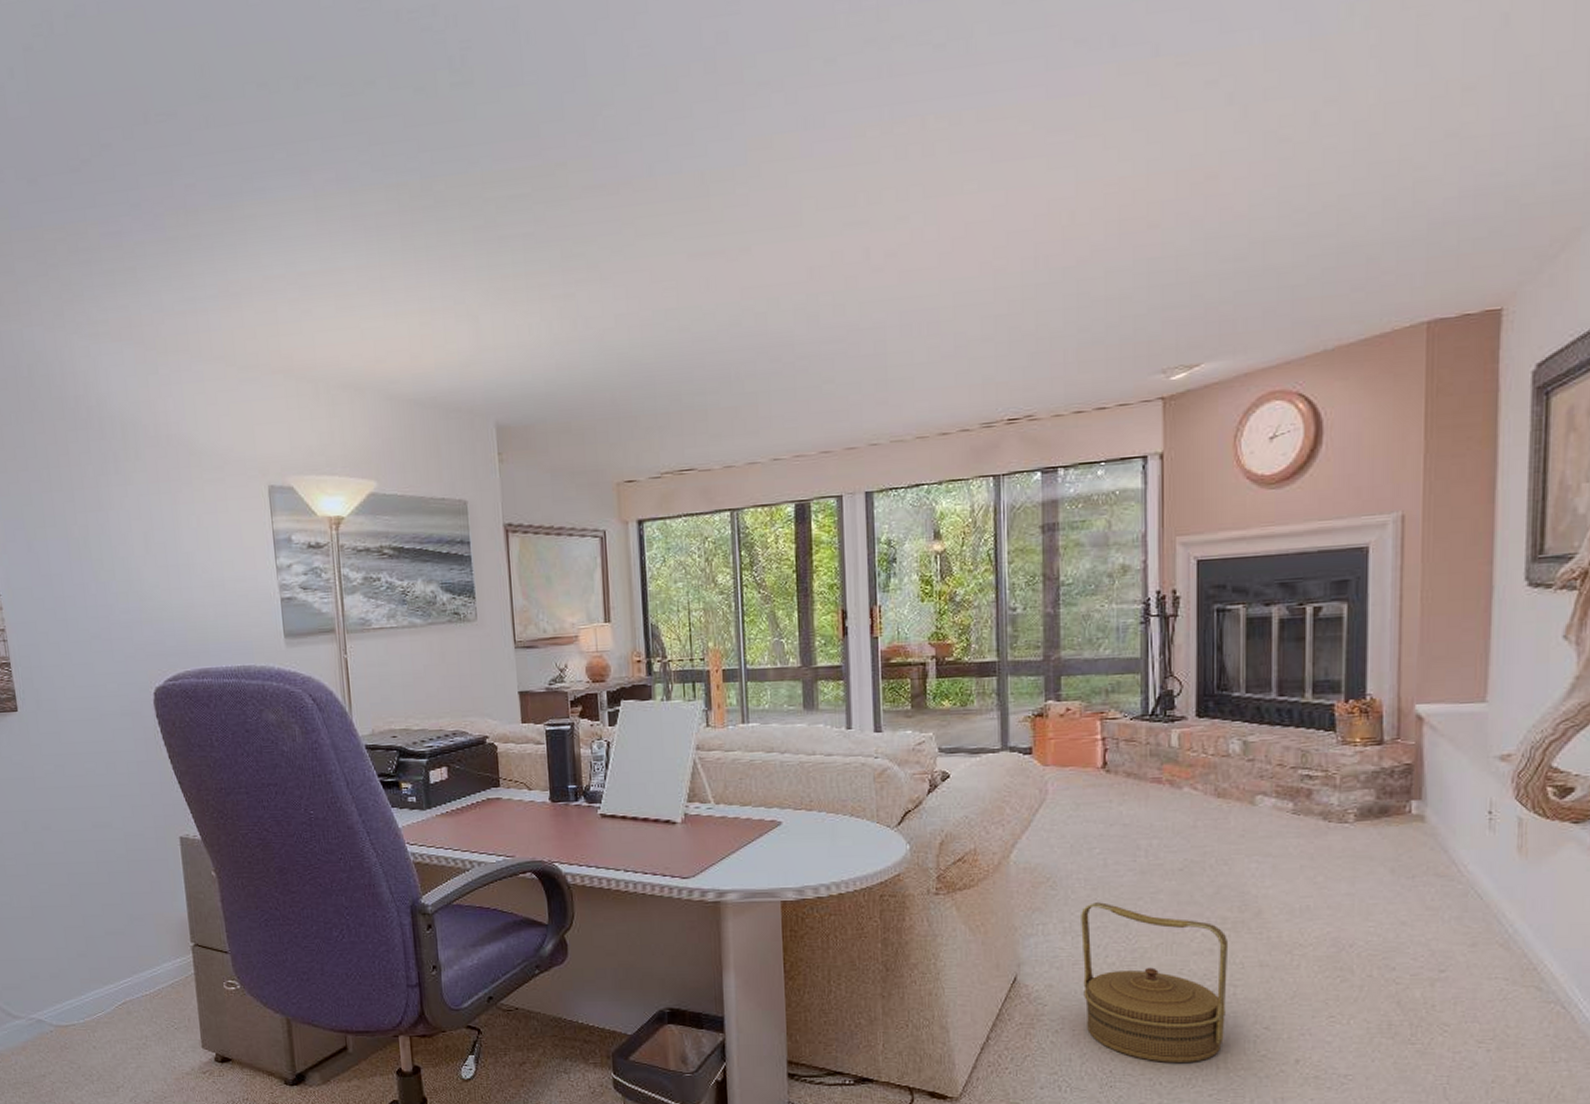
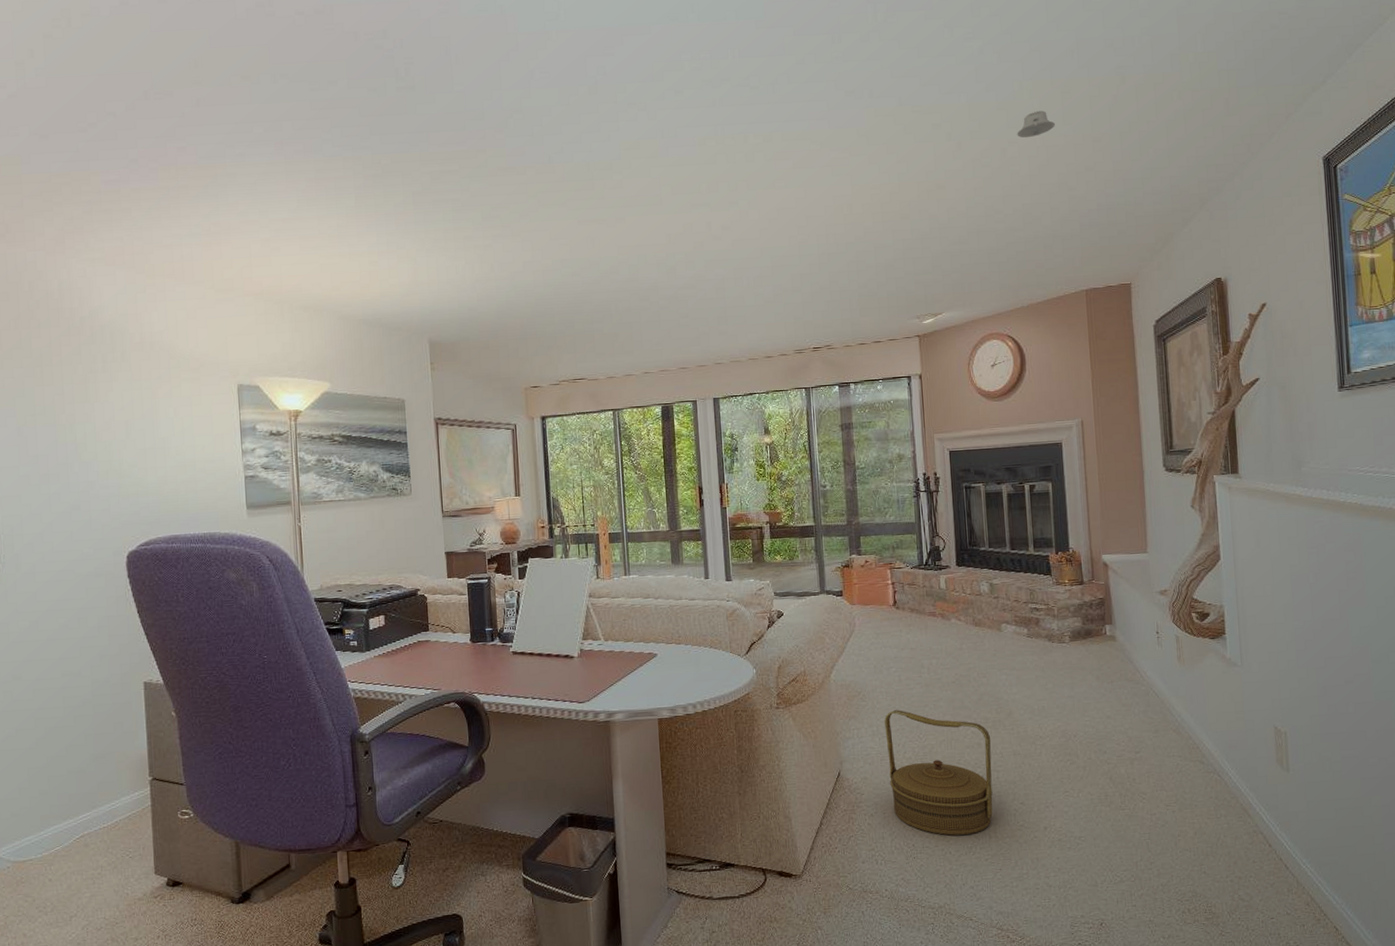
recessed light: none [1338,47,1402,93] -> present [1017,110,1055,138]

